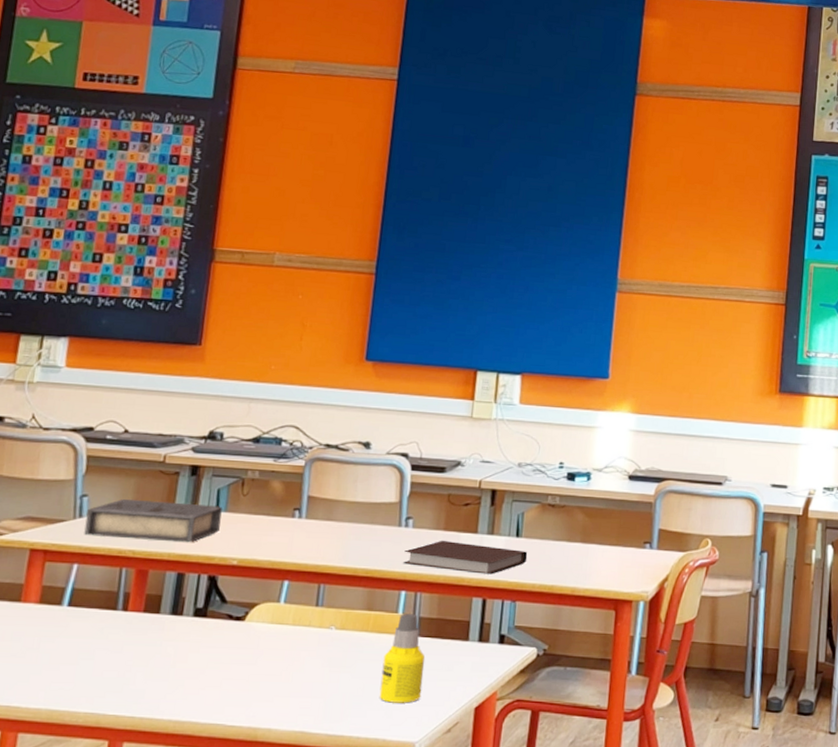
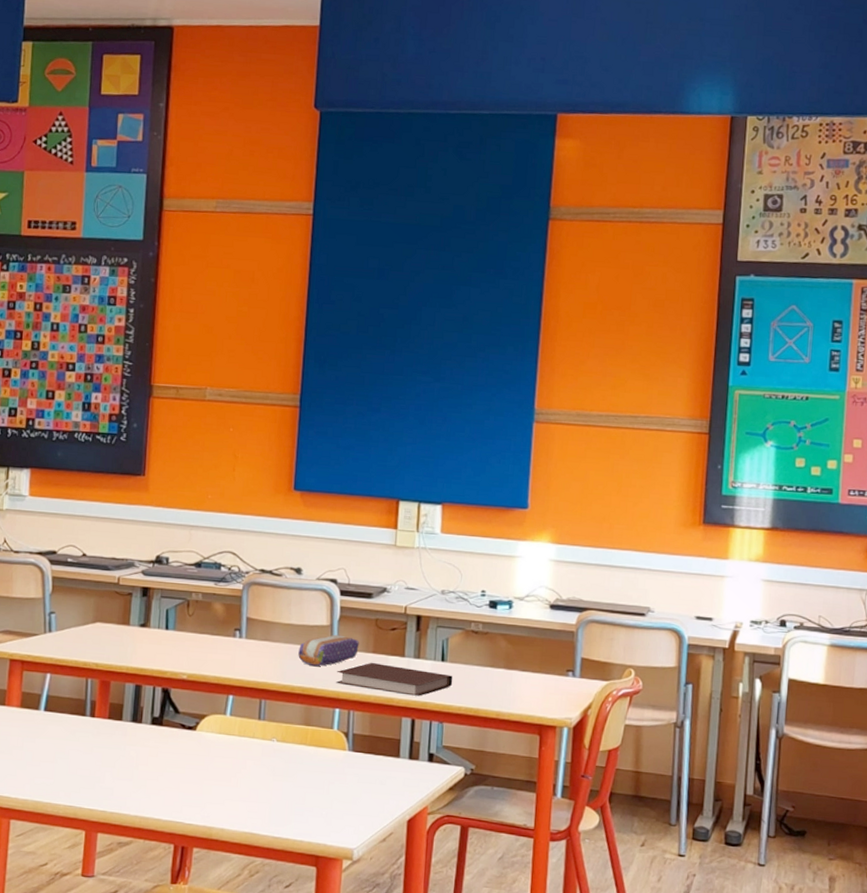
book: present [84,498,222,543] -> none [54,616,171,658]
pencil case: none [363,511,430,547] -> present [298,634,359,667]
bottle: present [379,614,426,703] -> none [319,730,360,813]

